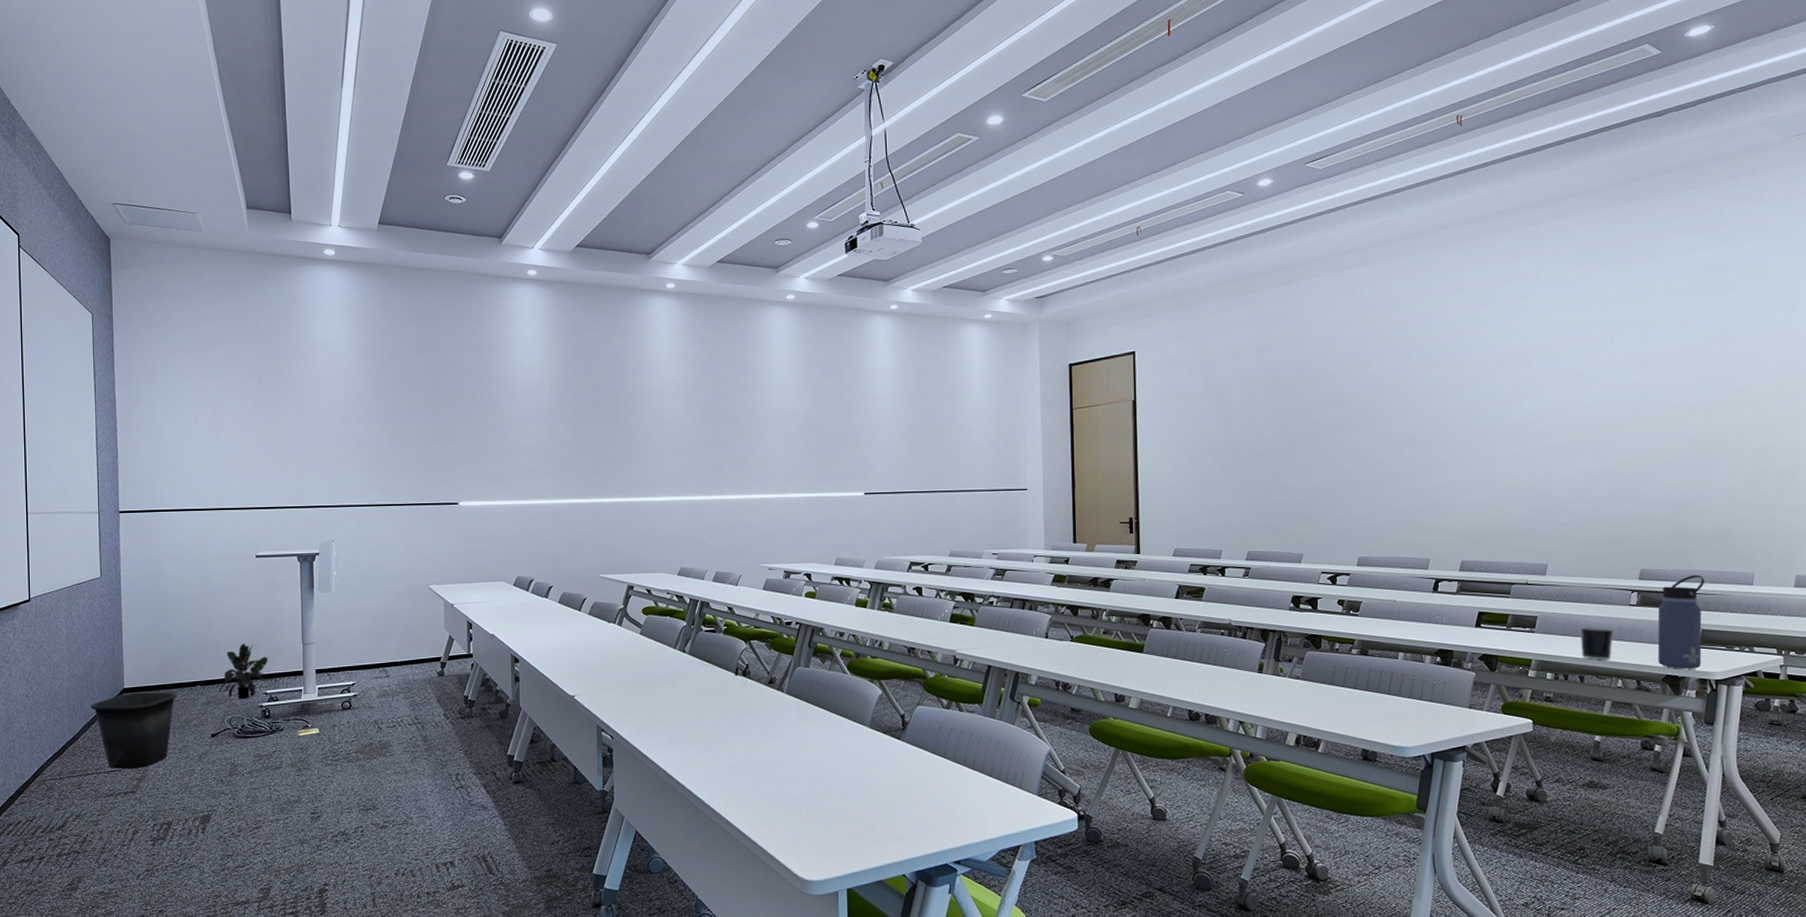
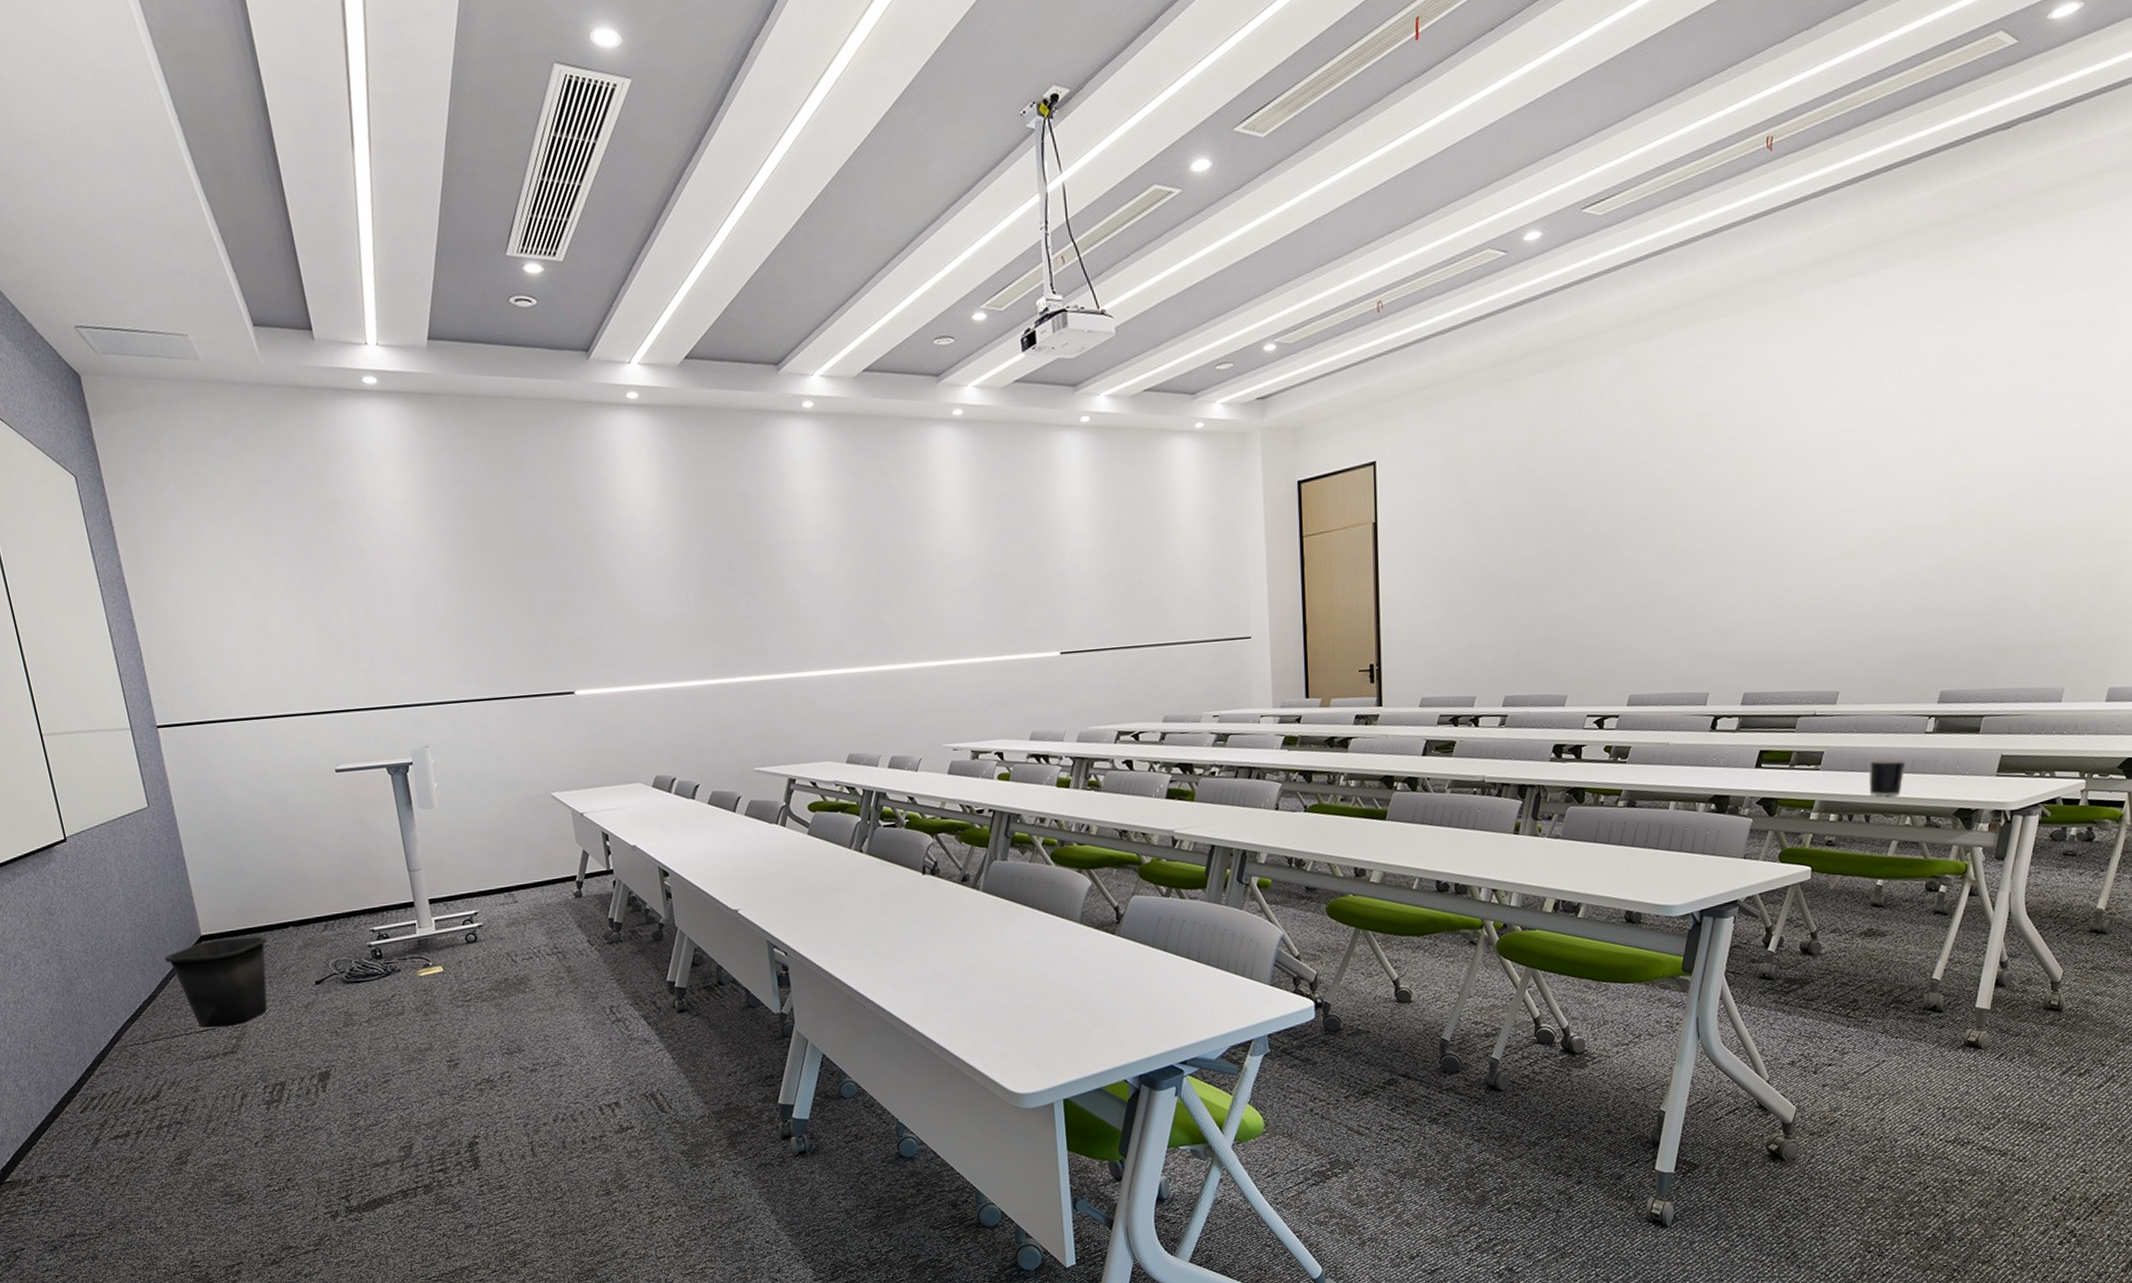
potted plant: present [218,643,268,699] -> none [316,874,370,939]
water bottle: present [1657,574,1705,669] -> none [1951,693,2010,801]

